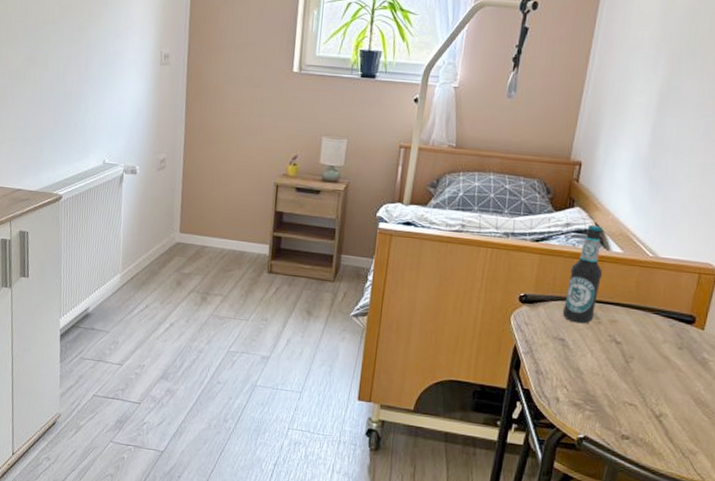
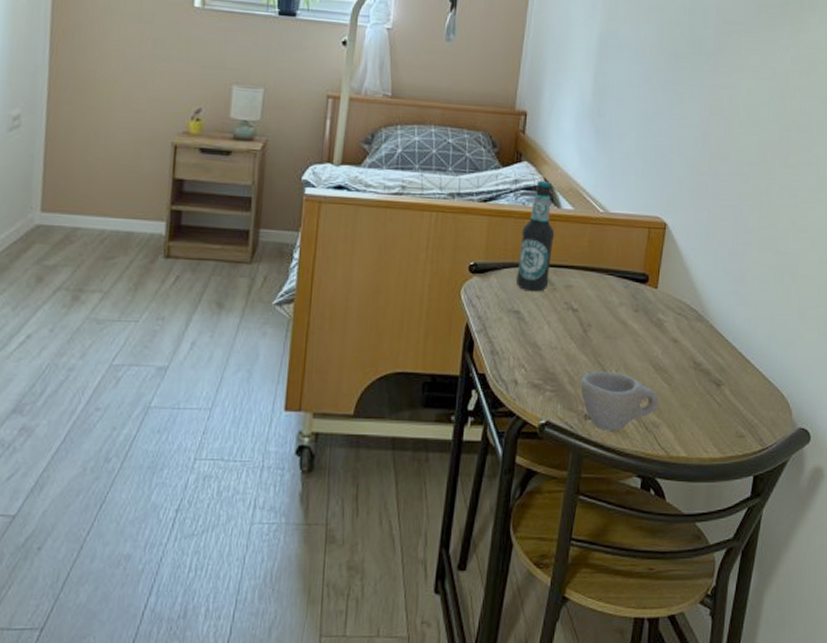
cup: none [619,398,698,453] -> present [580,371,659,431]

